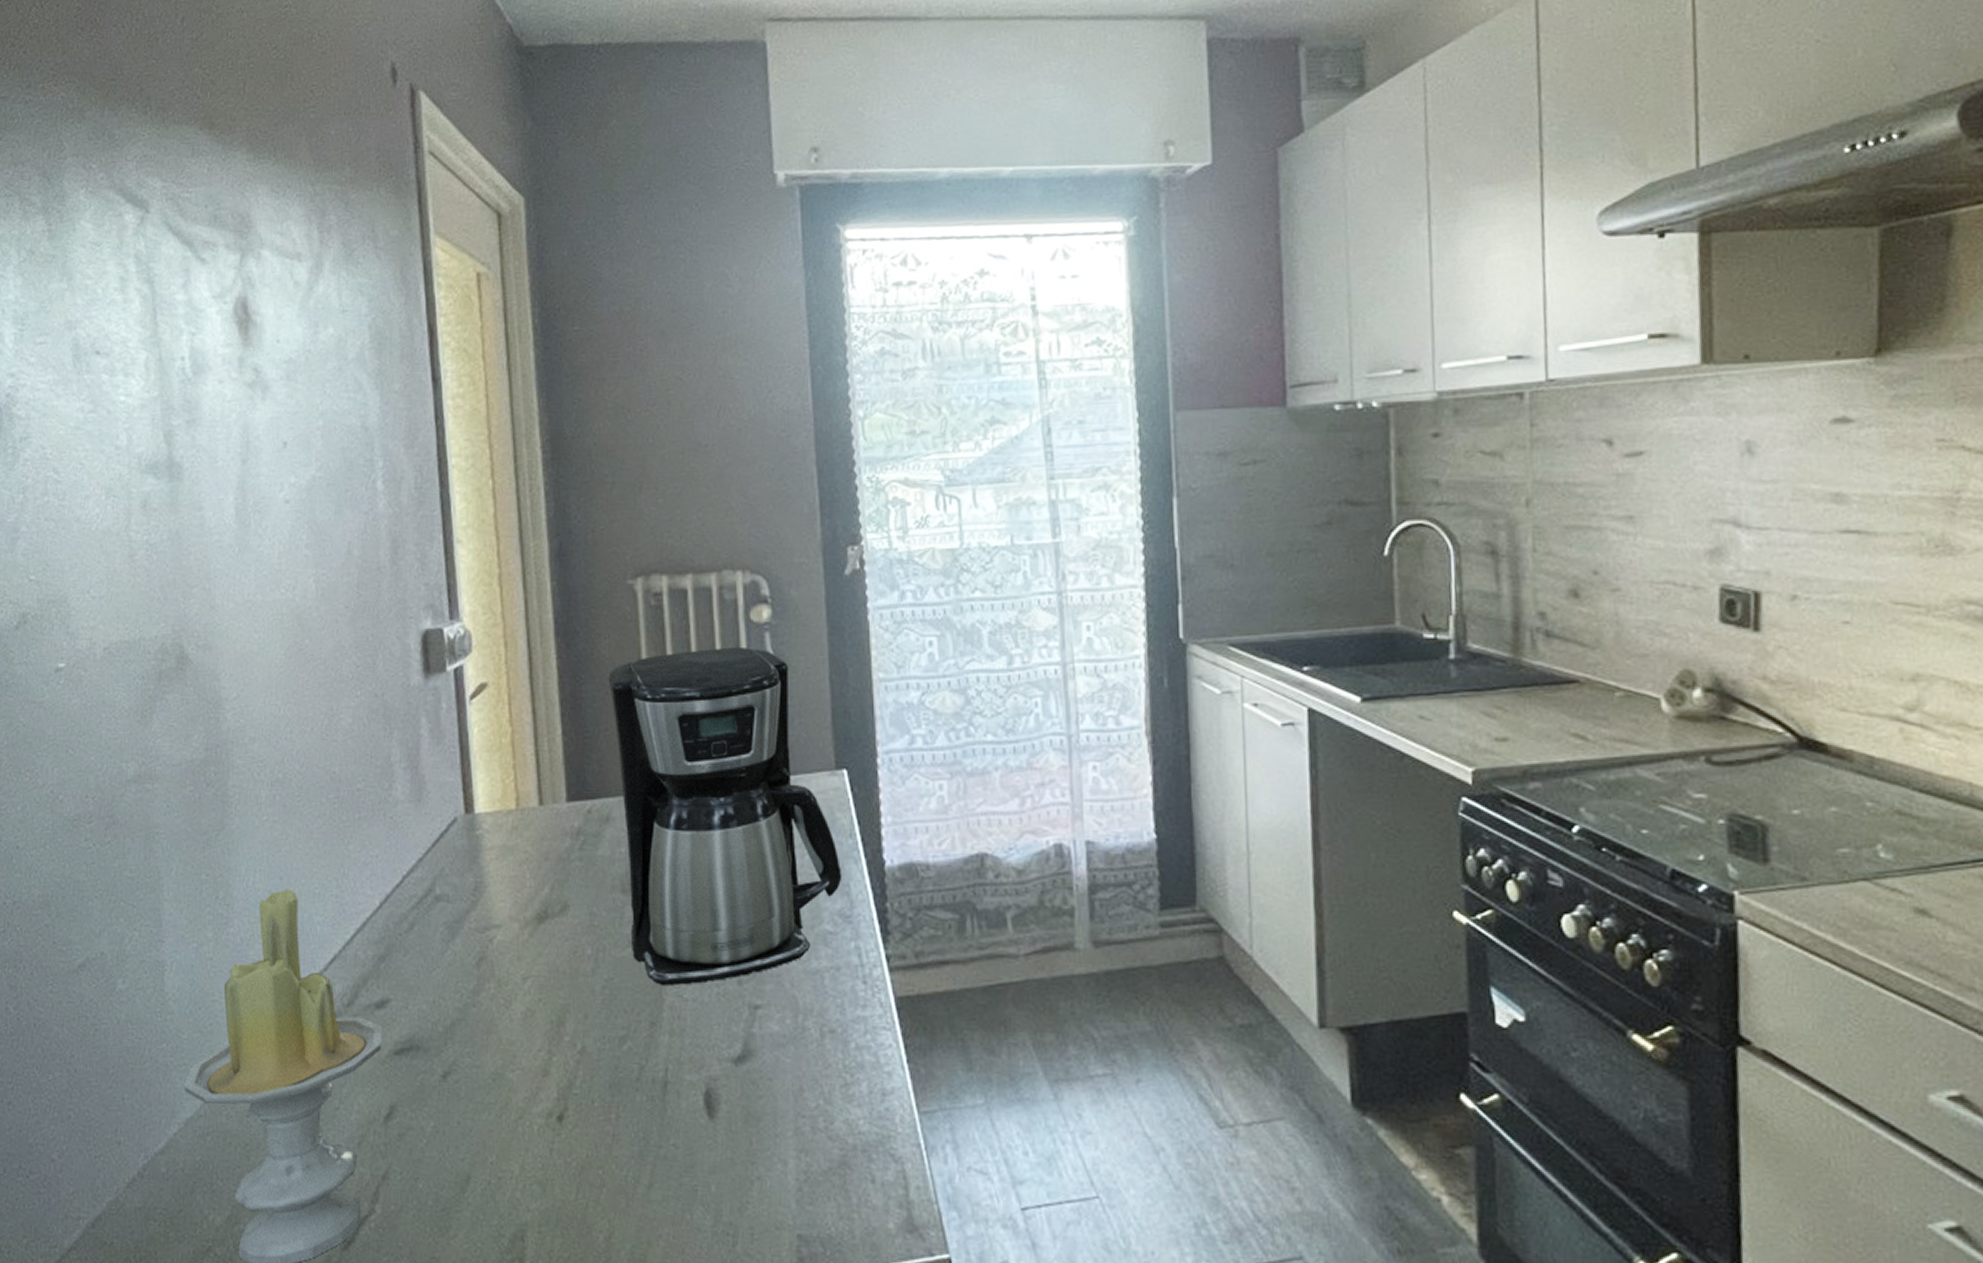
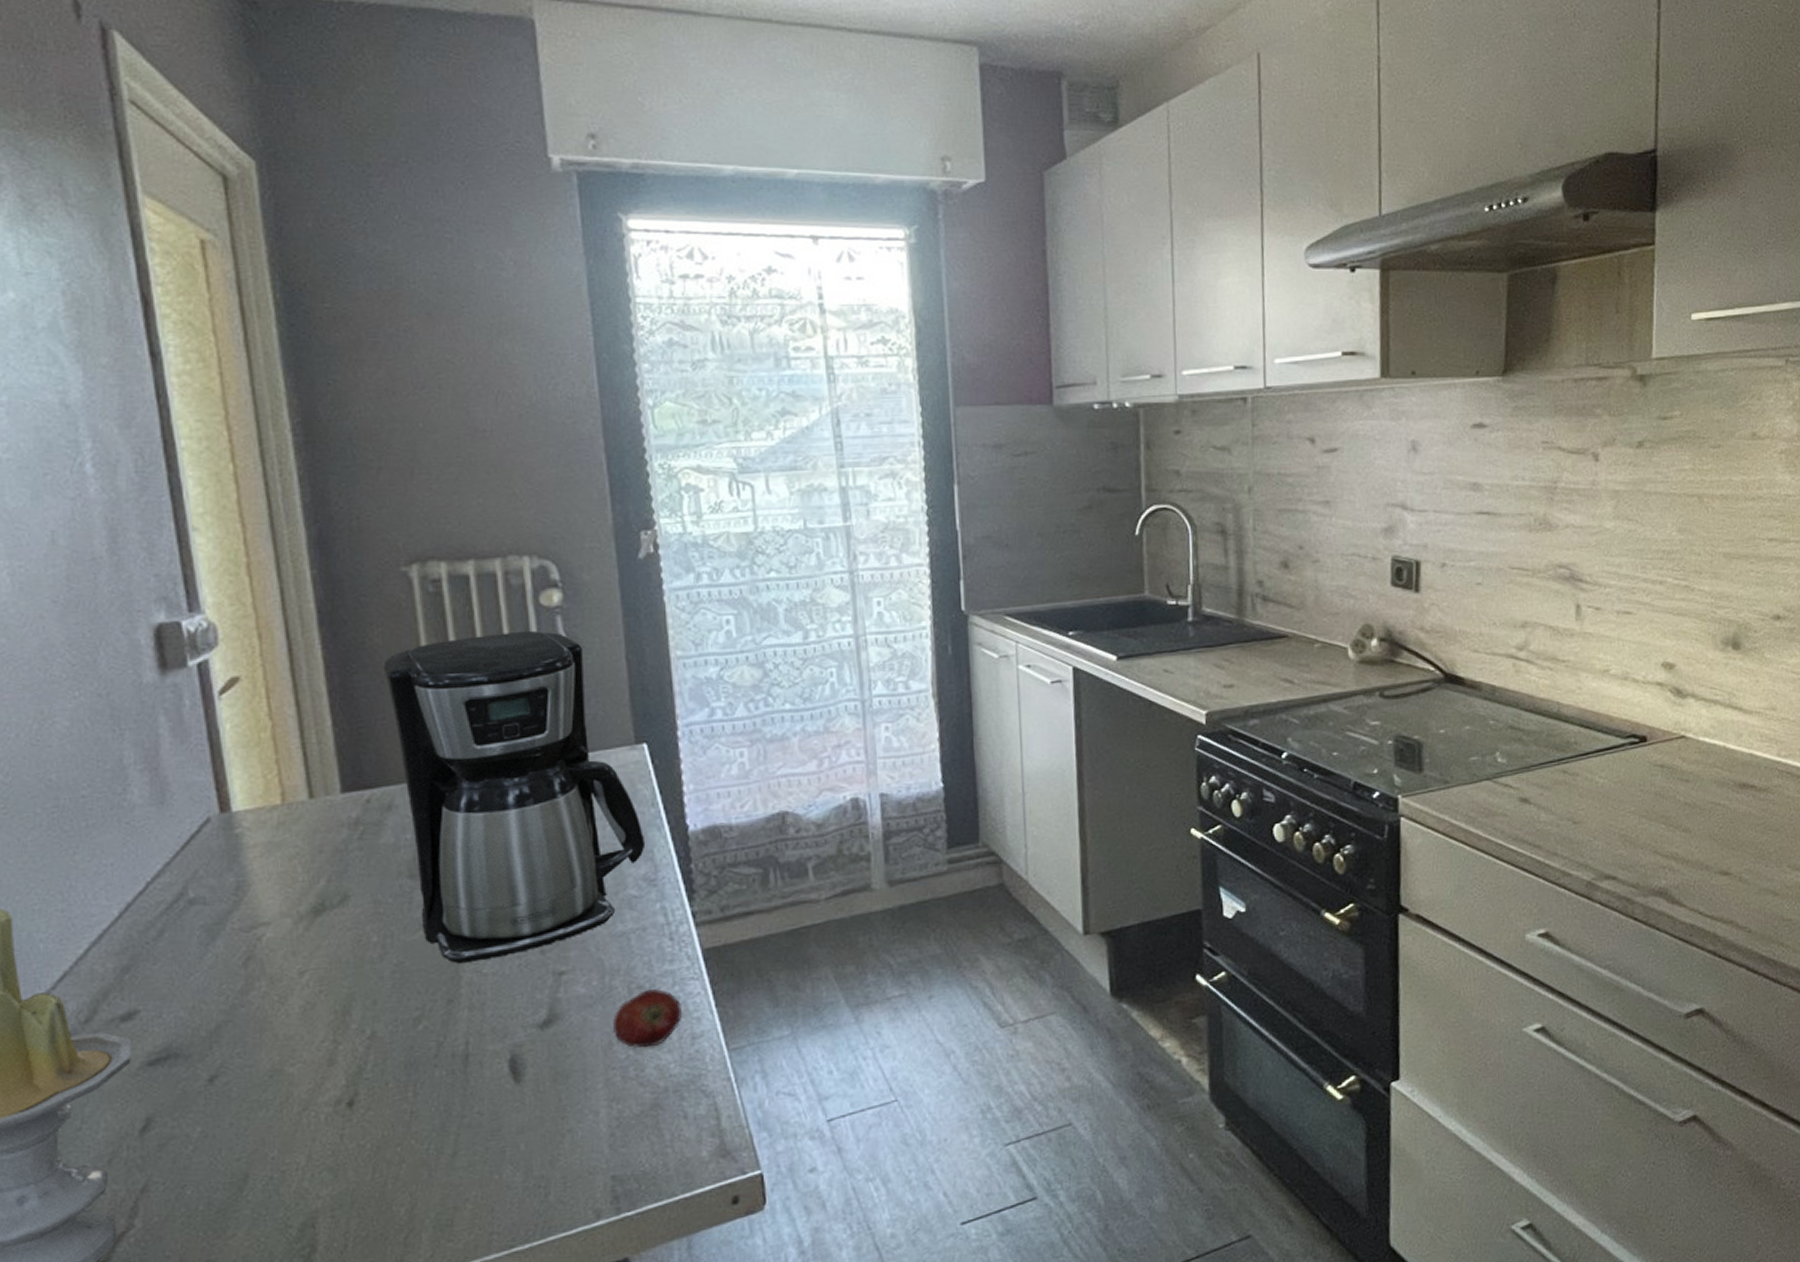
fruit: none [805,1035,874,1099] -> present [613,989,683,1048]

